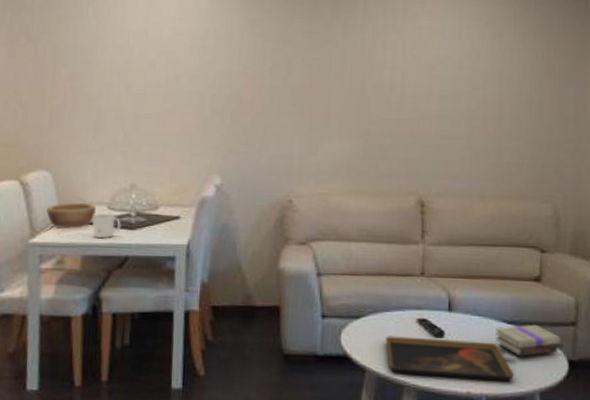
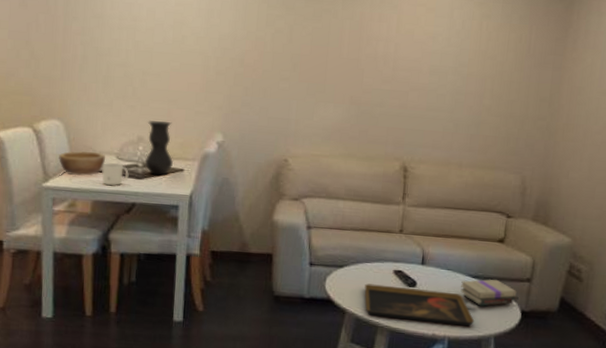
vase: none [138,165,169,226] -> present [144,120,174,177]

